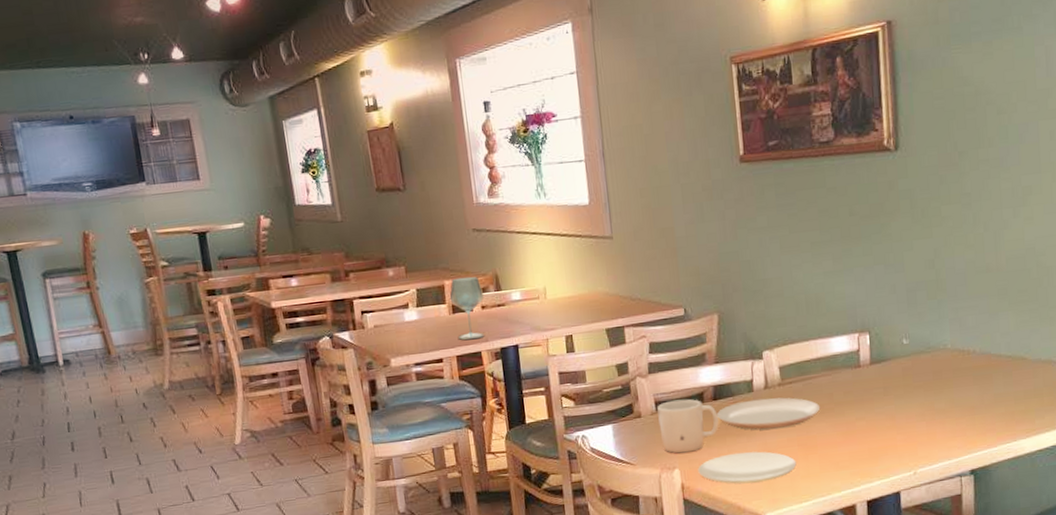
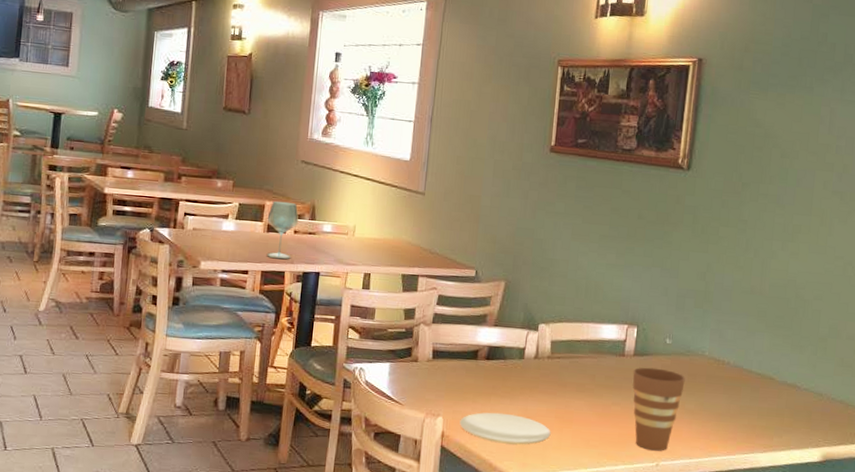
mug: present [657,399,719,454] -> none [431,352,488,404]
plate: present [716,397,821,430] -> none [486,366,582,398]
cup: none [872,372,930,460] -> present [632,367,685,451]

